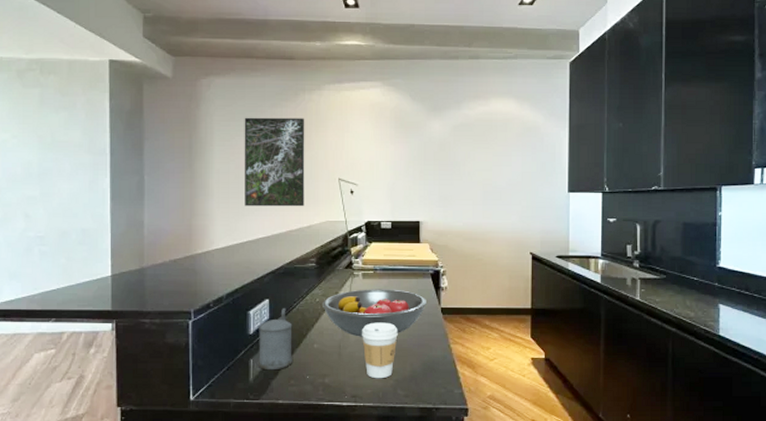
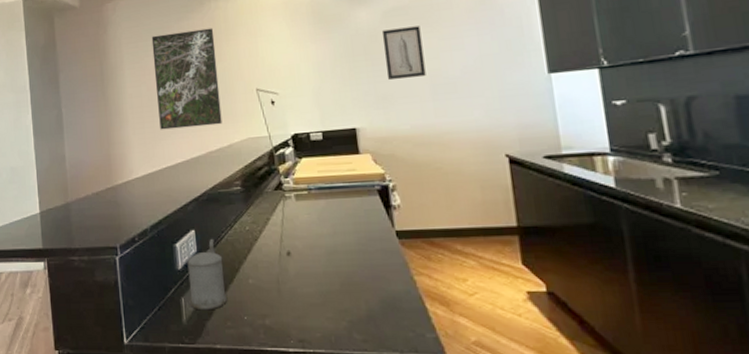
fruit bowl: present [323,289,428,337] -> none [253,211,378,270]
coffee cup: present [362,322,398,379] -> none [302,251,346,320]
wall art: none [449,141,480,185] -> present [381,26,426,81]

